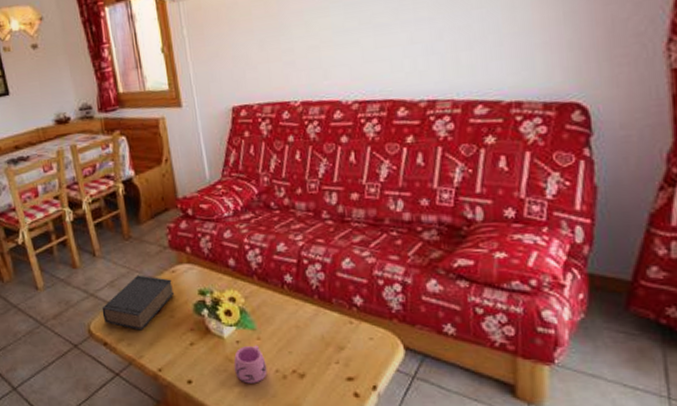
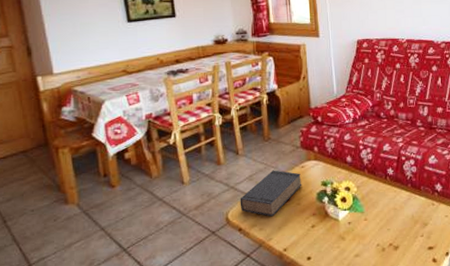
mug: present [233,345,267,384] -> none [345,224,371,257]

